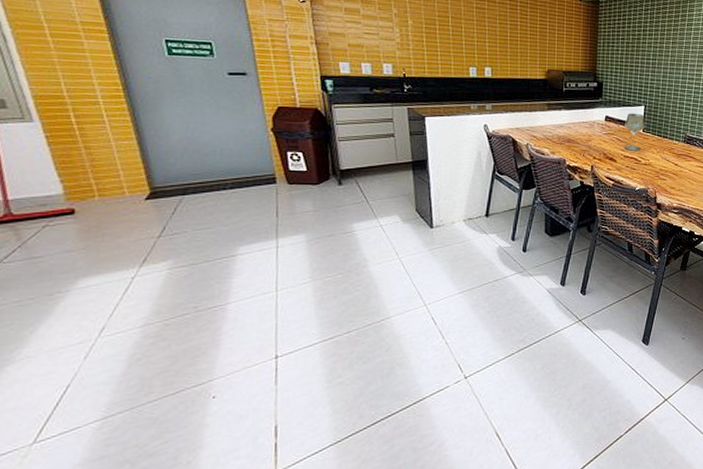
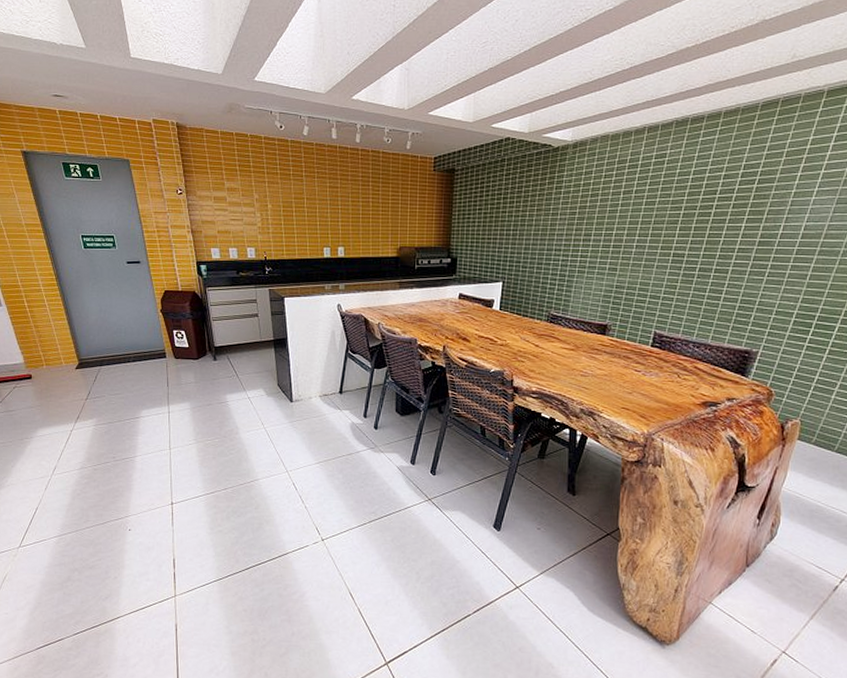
wine glass: present [625,113,645,151] -> none [480,290,502,331]

